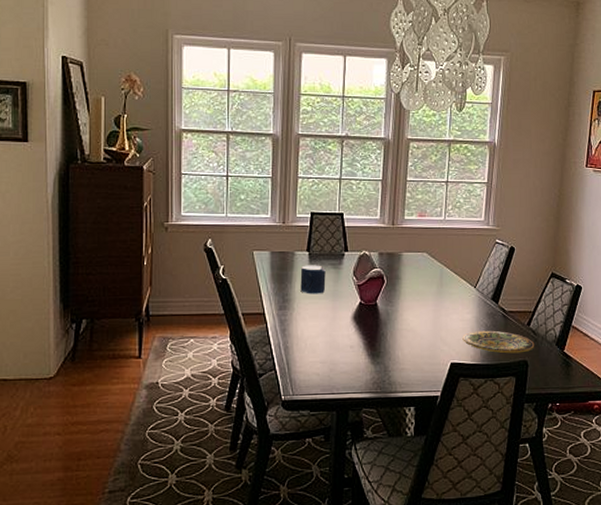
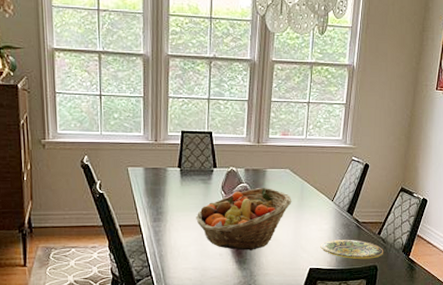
candle: present [300,265,326,294] -> none [172,180,197,207]
fruit basket: none [325,273,430,343] -> present [196,188,292,251]

